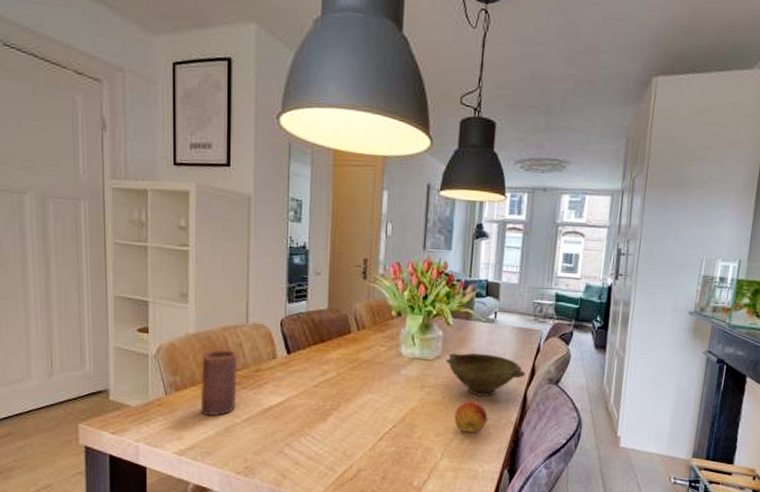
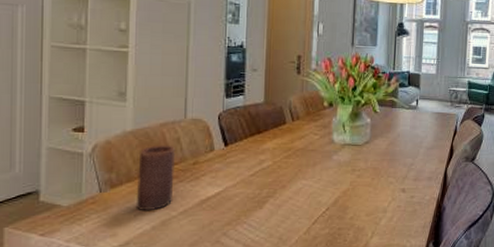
bowl: present [445,353,525,397] -> none [373,138,445,176]
fruit: present [454,400,488,432] -> none [383,180,413,210]

